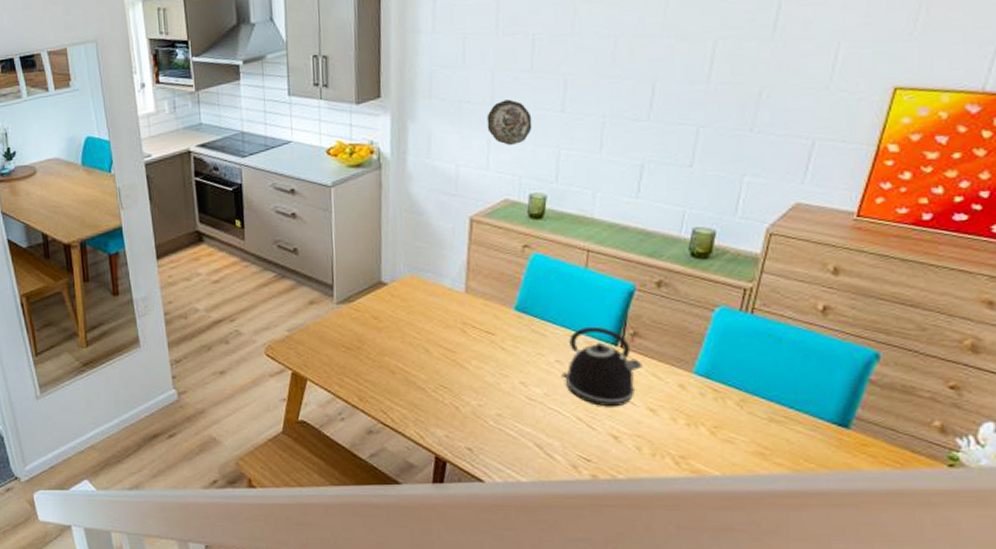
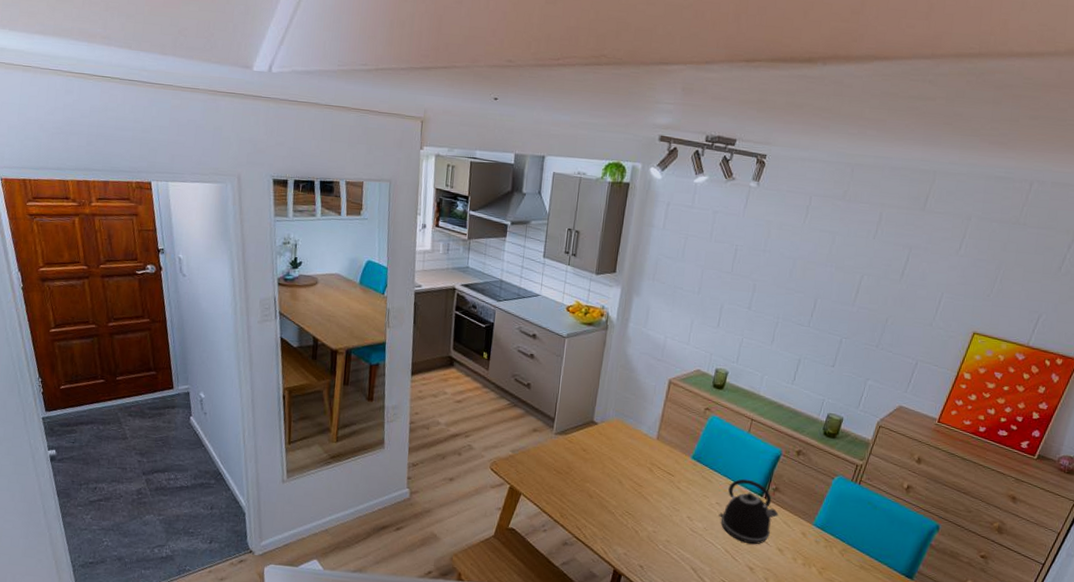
decorative plate: present [486,99,532,145] -> none [692,292,727,328]

